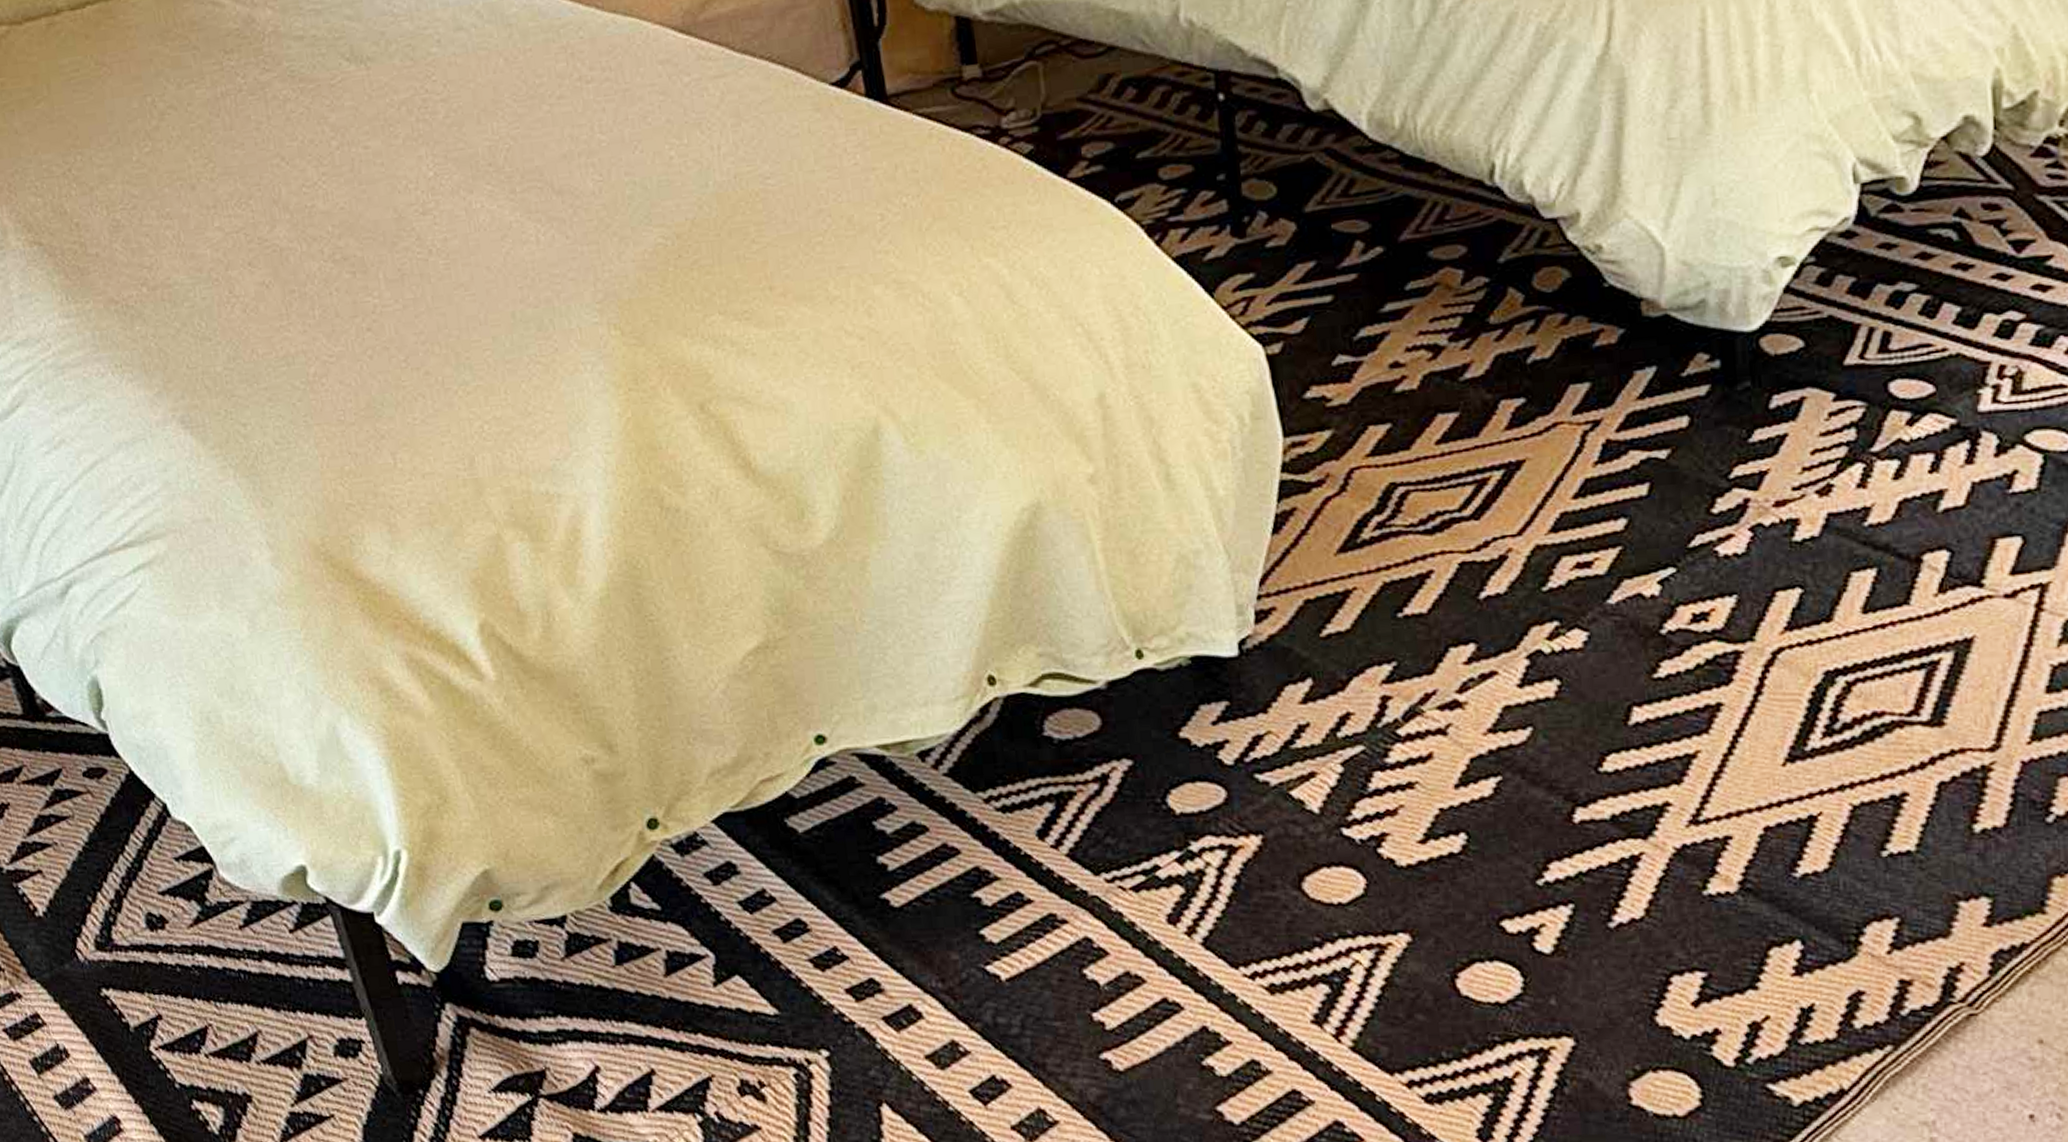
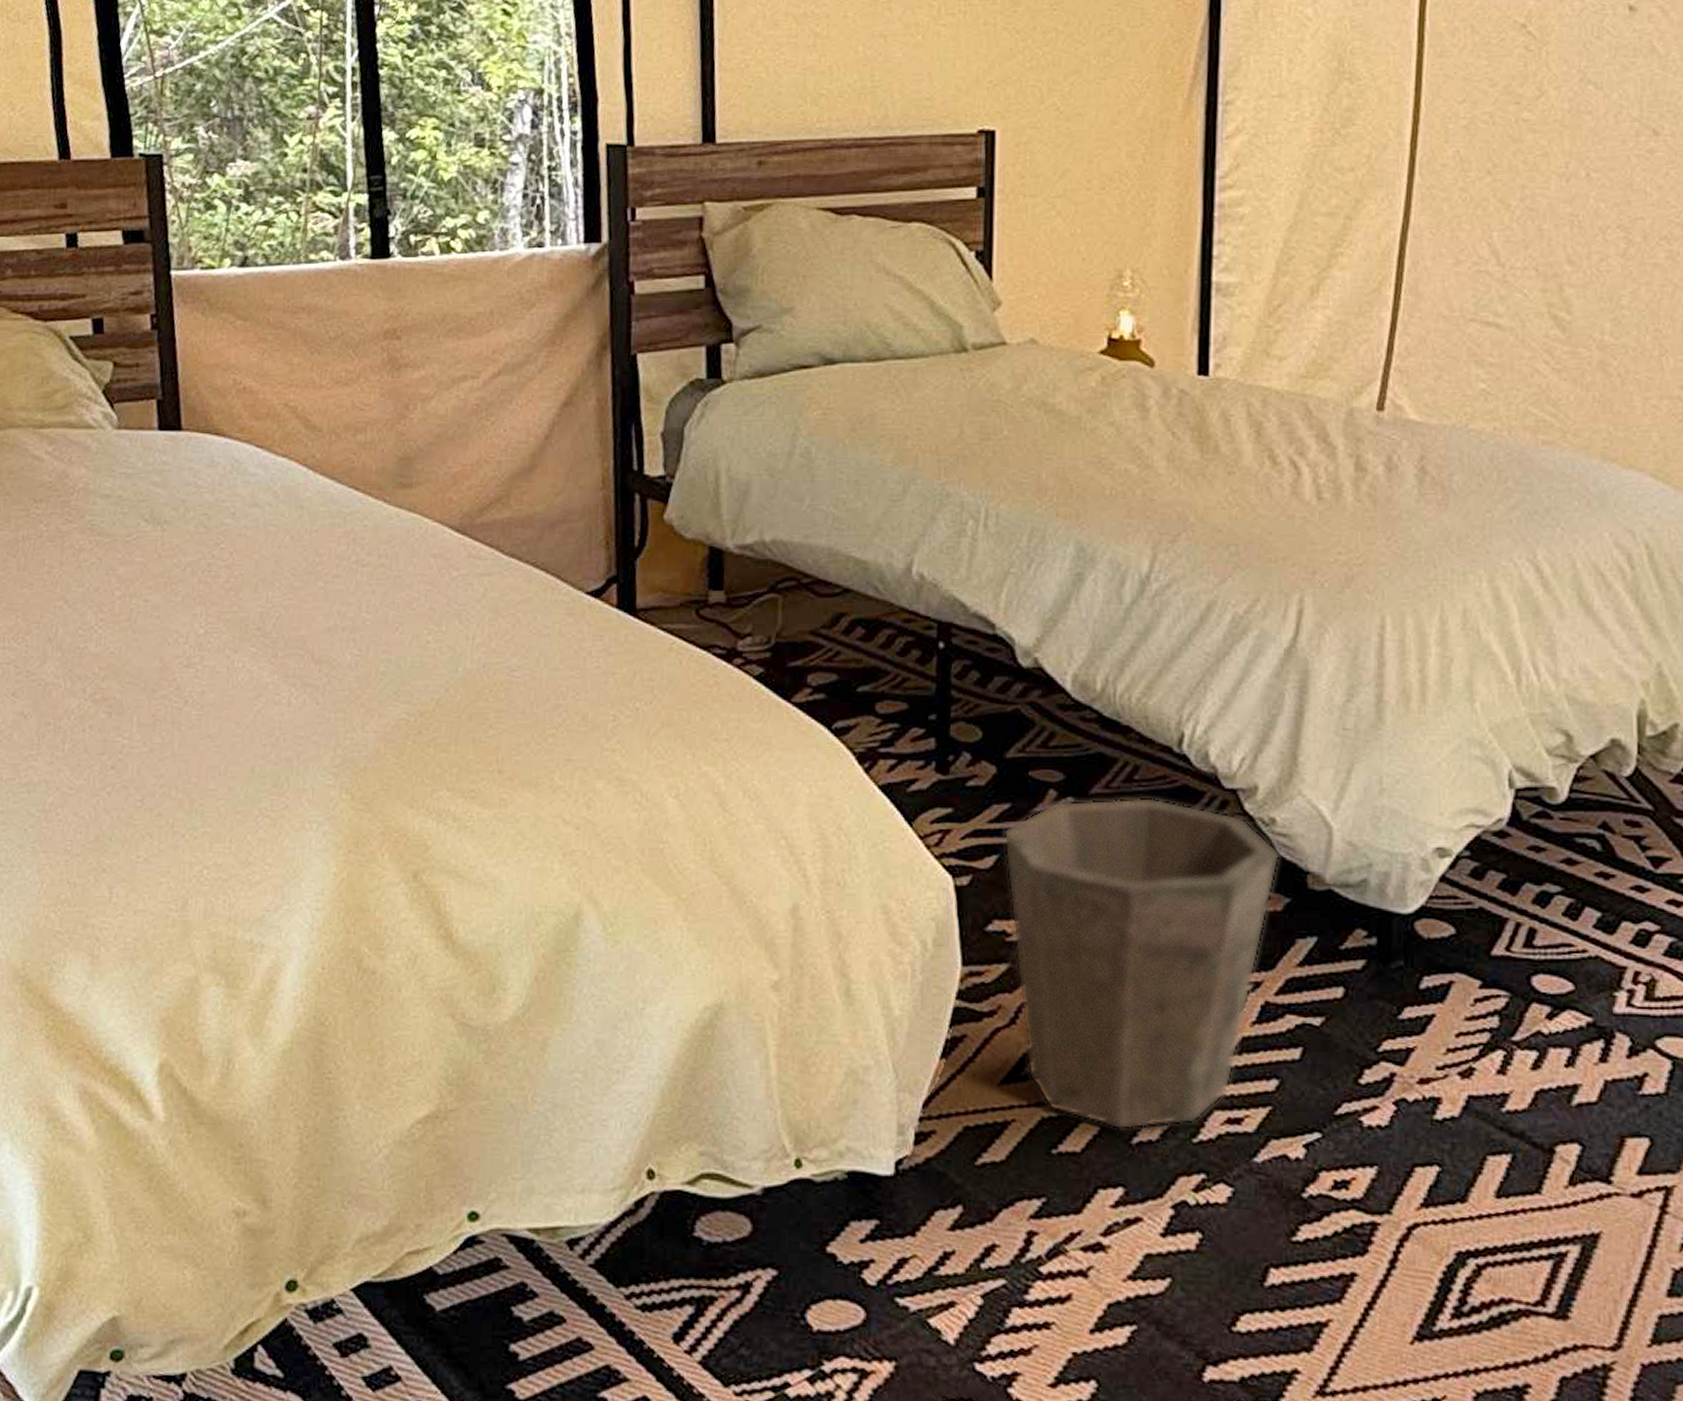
waste bin: none [1311,237,1610,587] -> present [1003,797,1280,1130]

